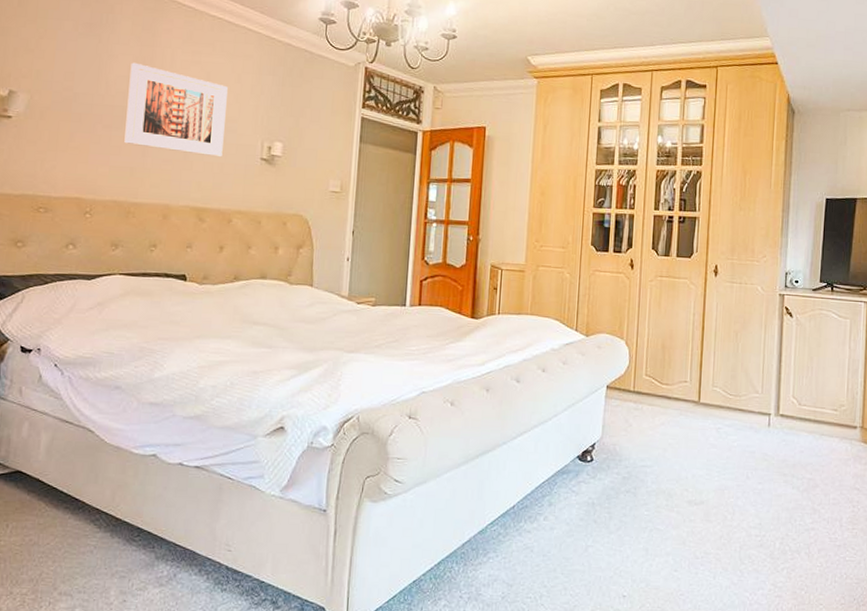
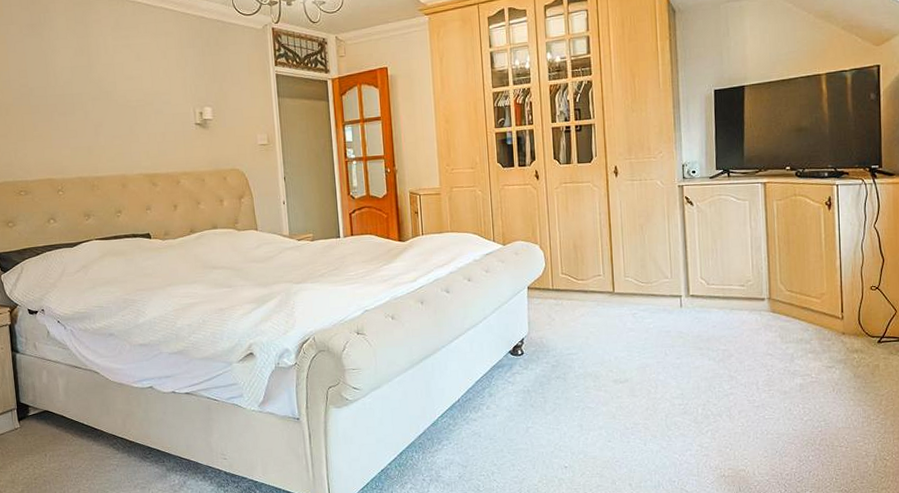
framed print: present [124,62,228,158] -> none [71,53,162,128]

